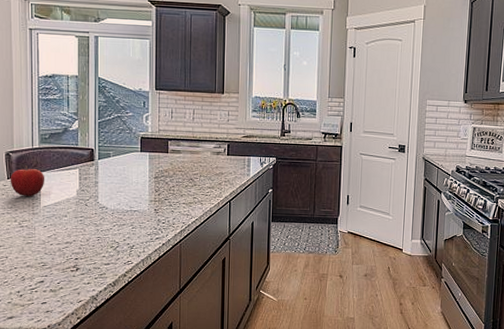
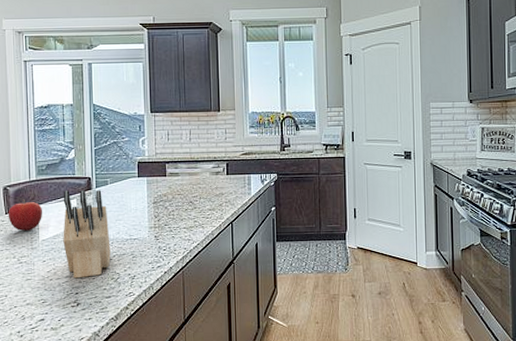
knife block: none [64,160,111,245] -> present [63,190,111,279]

